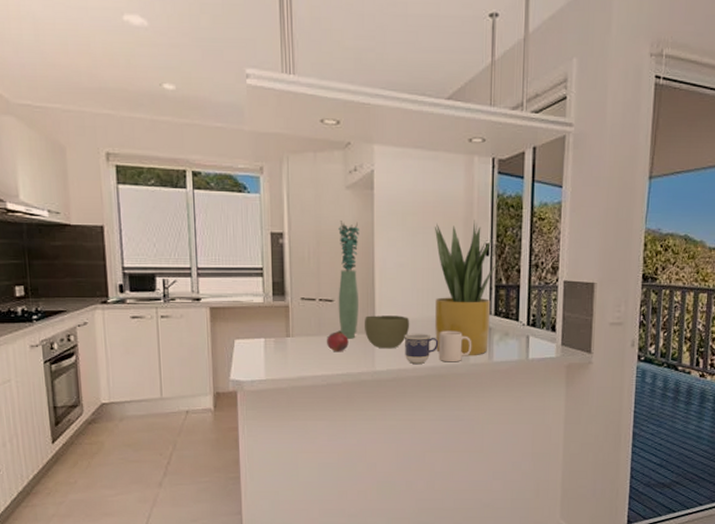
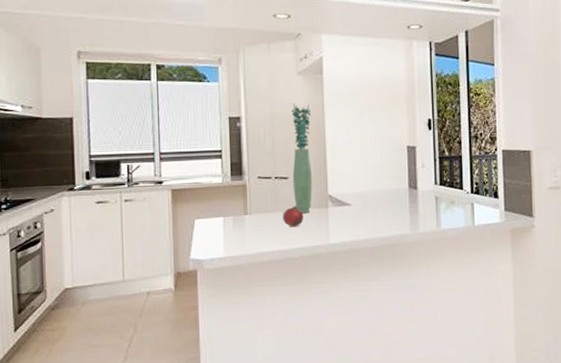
bowl: present [365,315,410,349] -> none [318,189,361,222]
cup: present [404,333,439,364] -> none [356,205,389,235]
planter: present [434,219,501,355] -> none [379,97,443,224]
mug: present [439,331,472,362] -> none [389,201,421,232]

